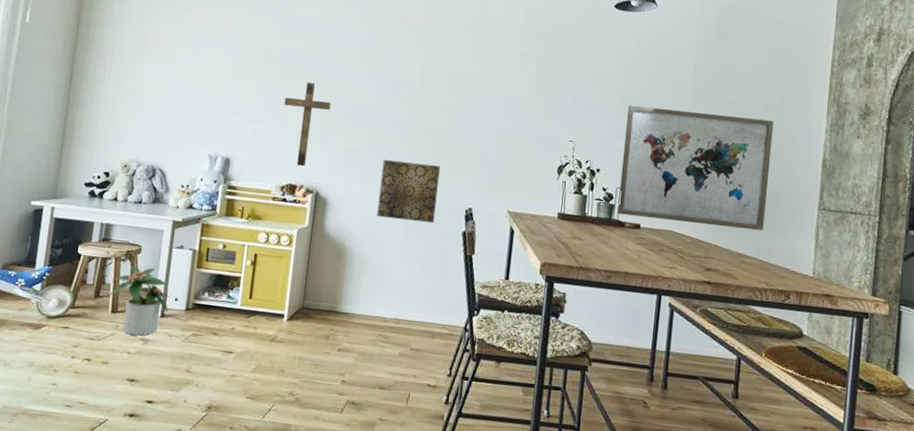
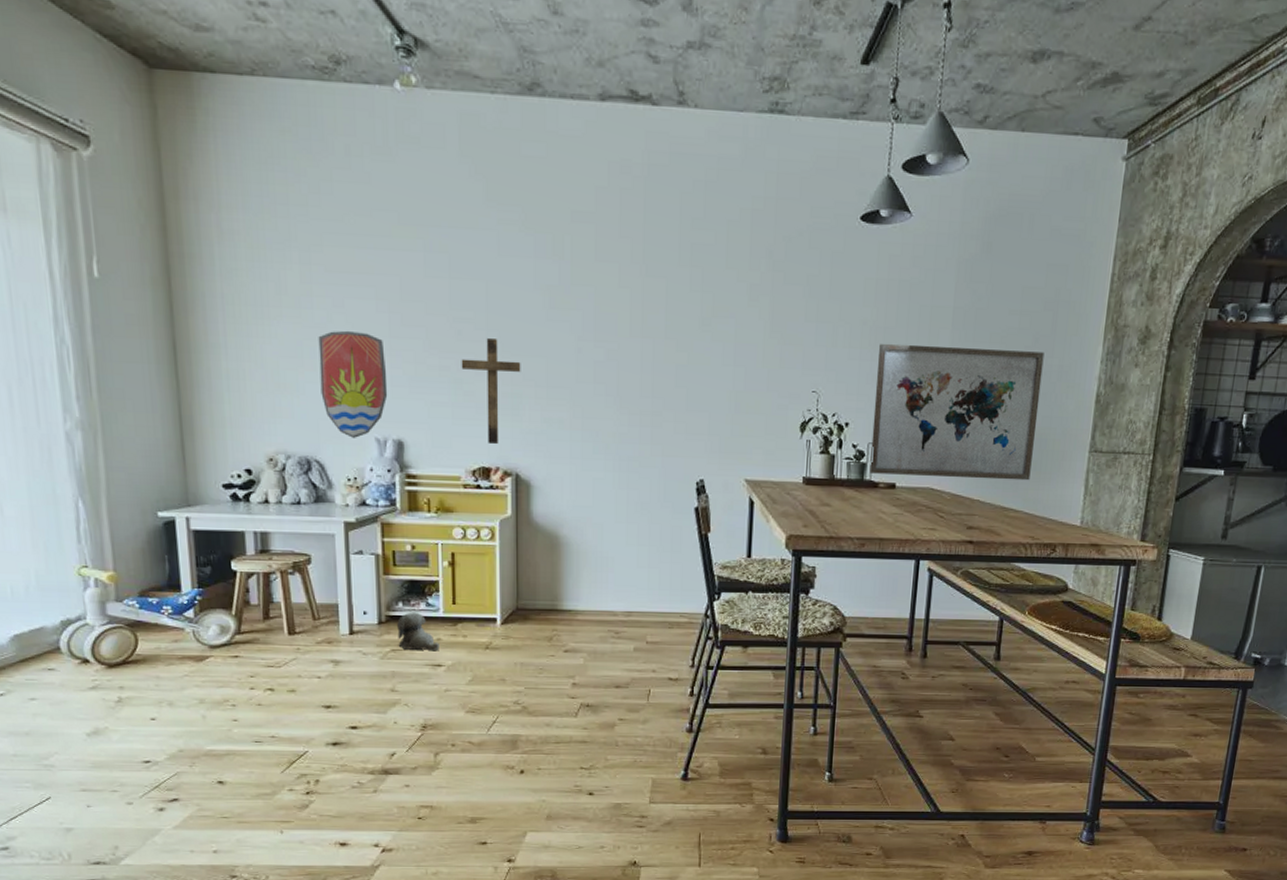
potted plant: present [109,267,170,336] -> none [282,579,357,658]
decorative shield: none [173,70,227,154] -> present [318,330,388,438]
plush toy: none [199,302,233,338] -> present [397,612,439,650]
wall art: present [377,159,440,224] -> none [592,428,662,501]

